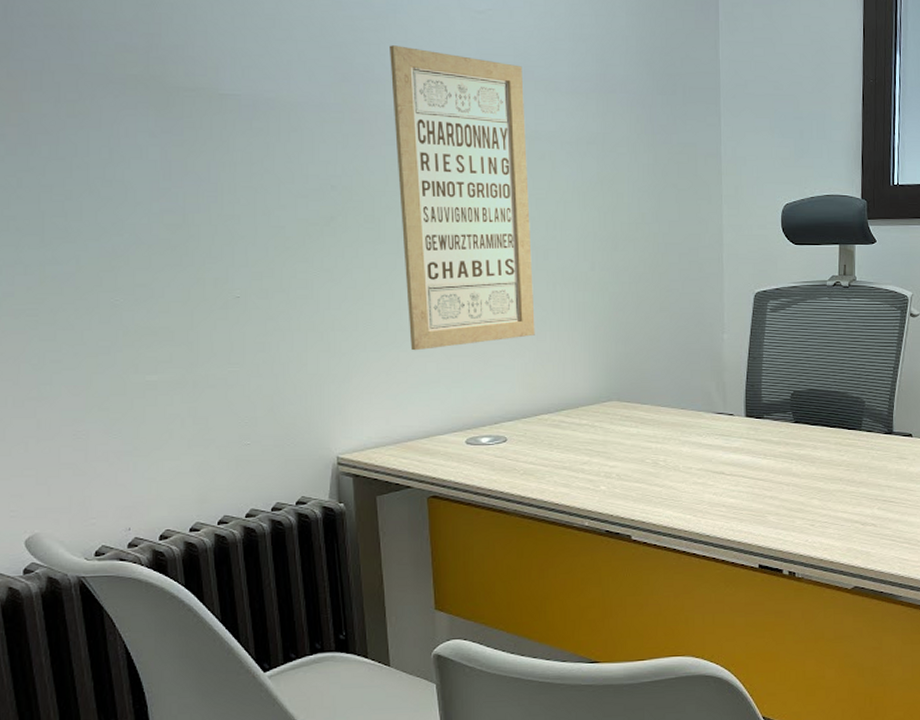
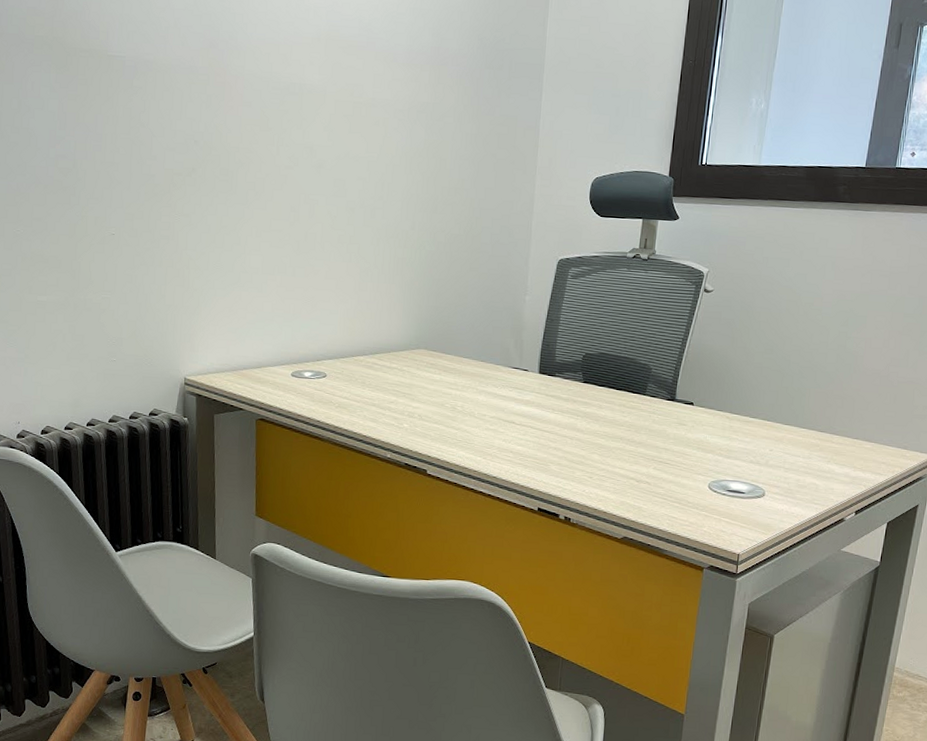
wall art: present [390,45,535,351] -> none [251,15,366,291]

